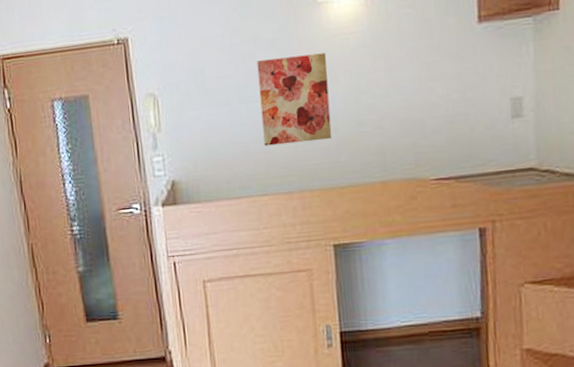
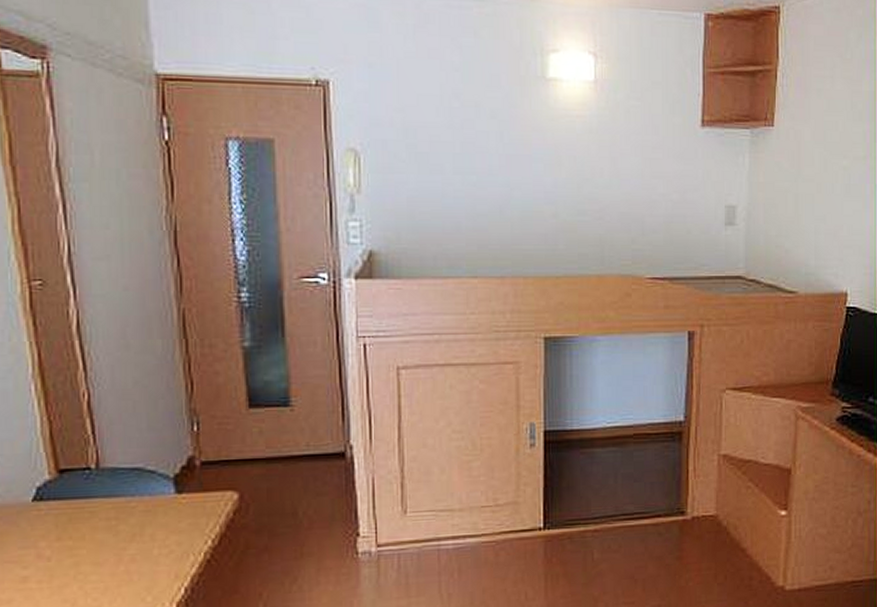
wall art: present [257,52,332,146] -> none [477,130,552,225]

